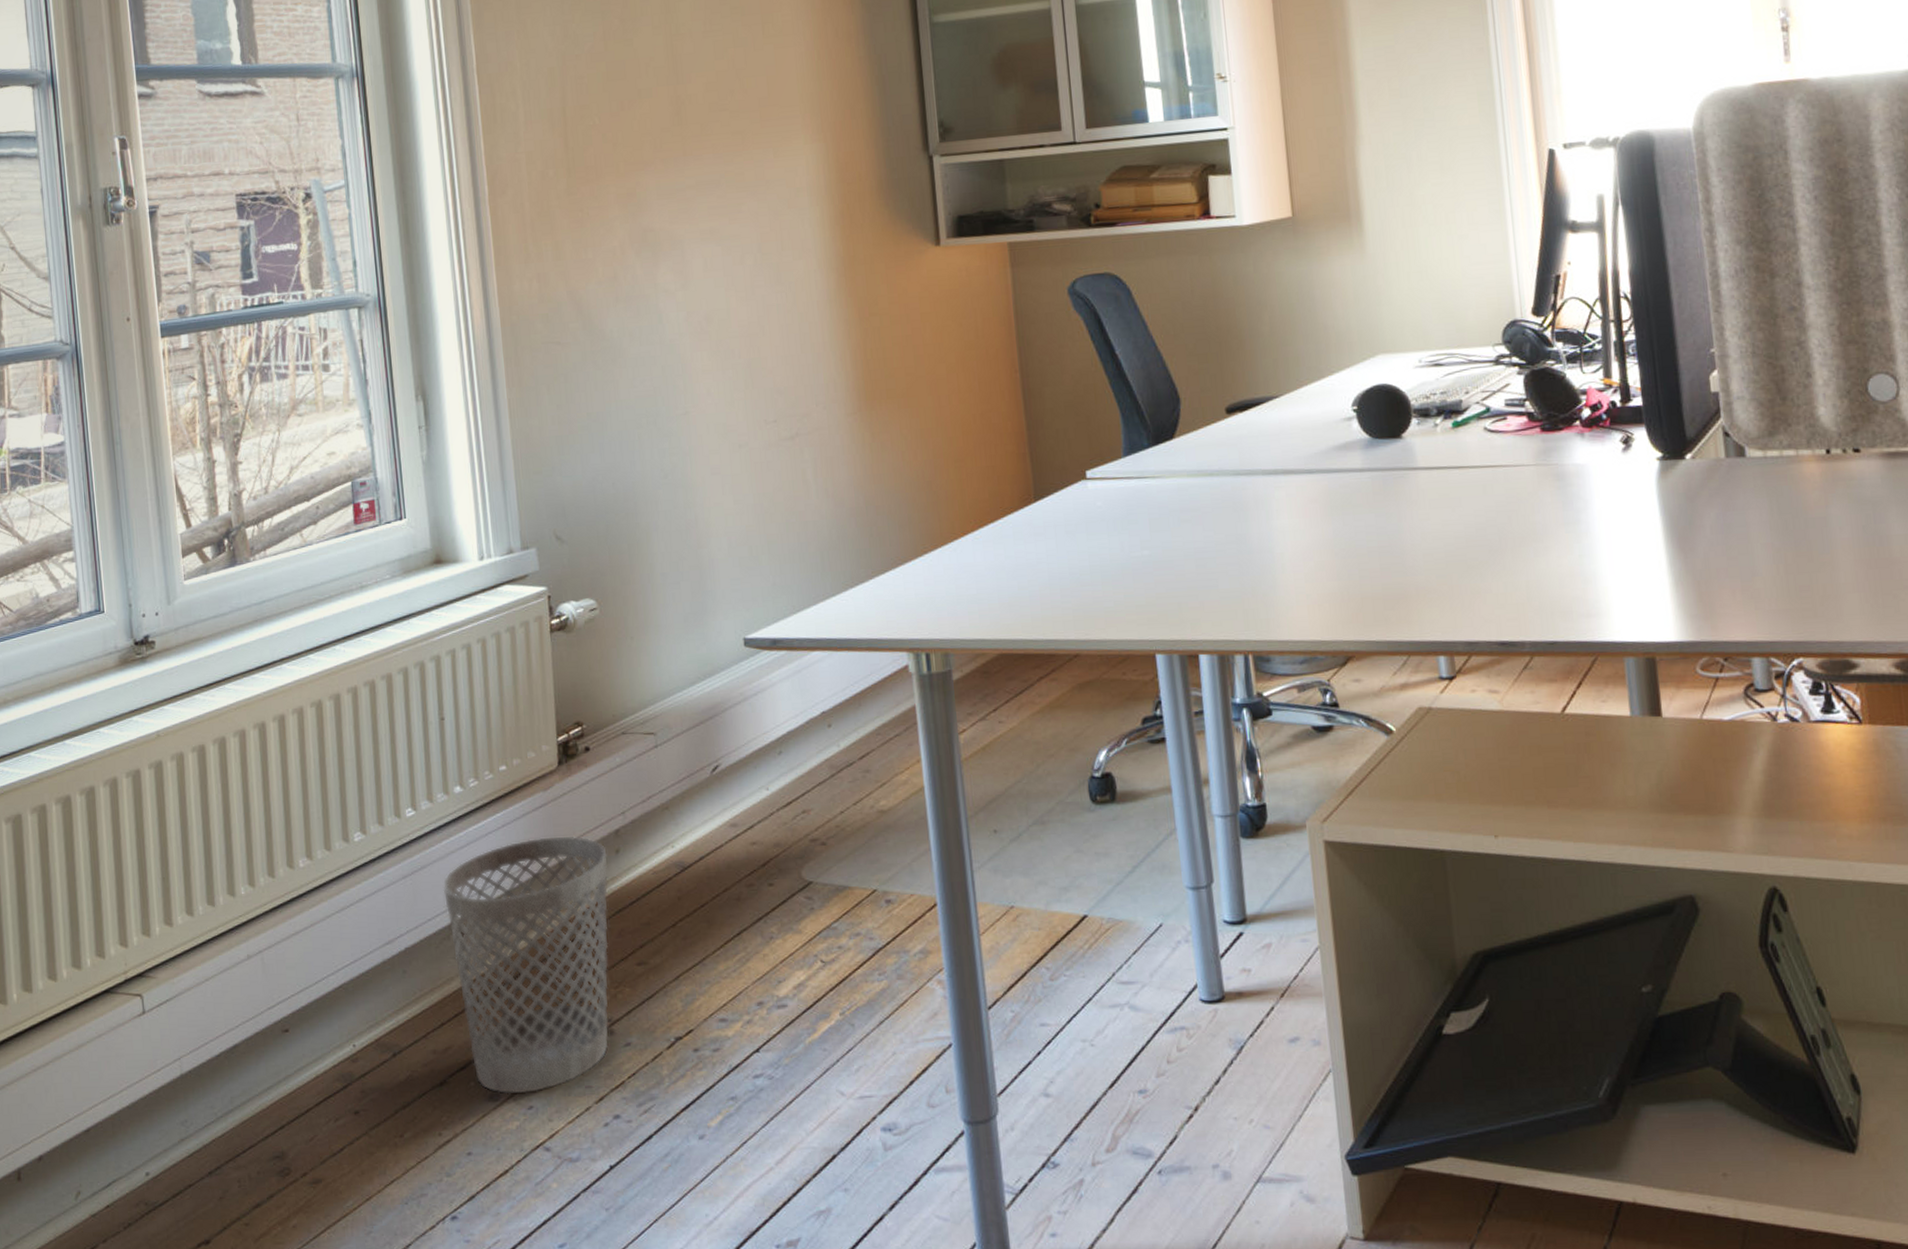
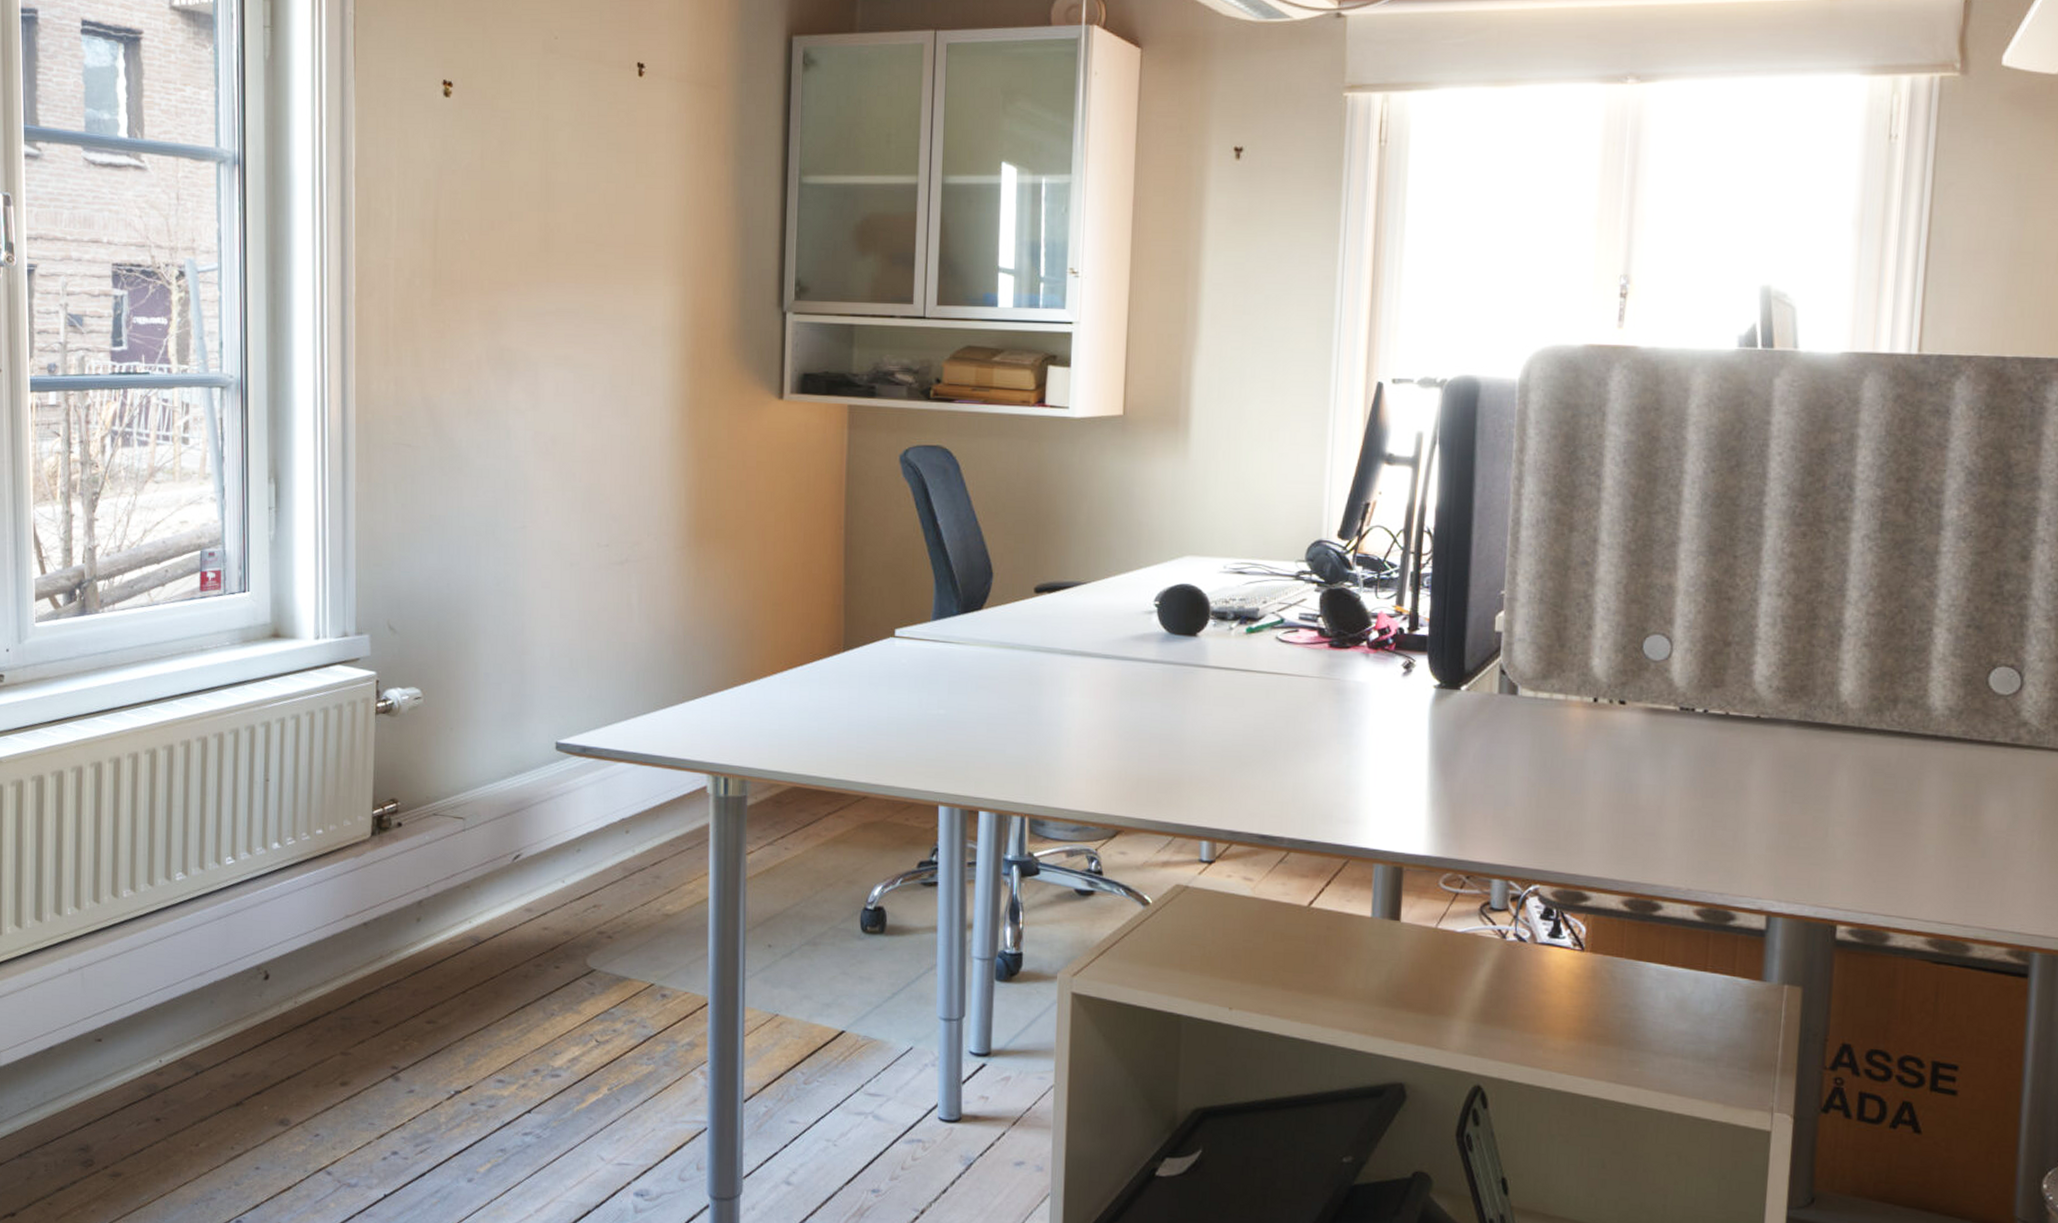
wastebasket: present [442,836,609,1095] -> none [254,898,409,1123]

